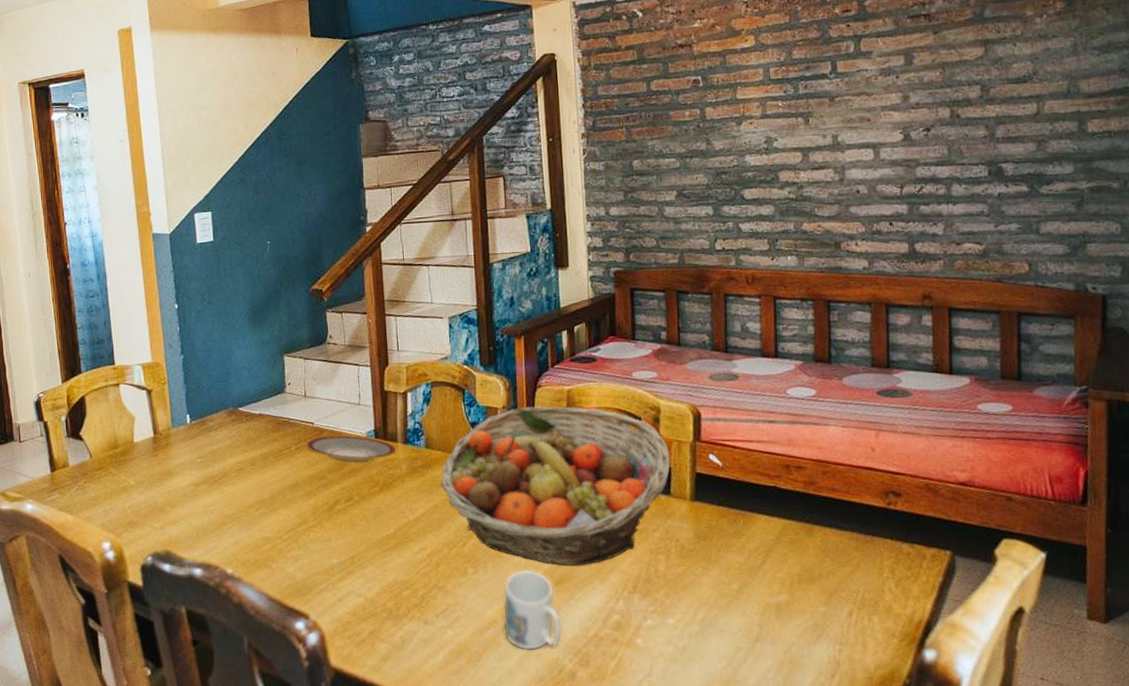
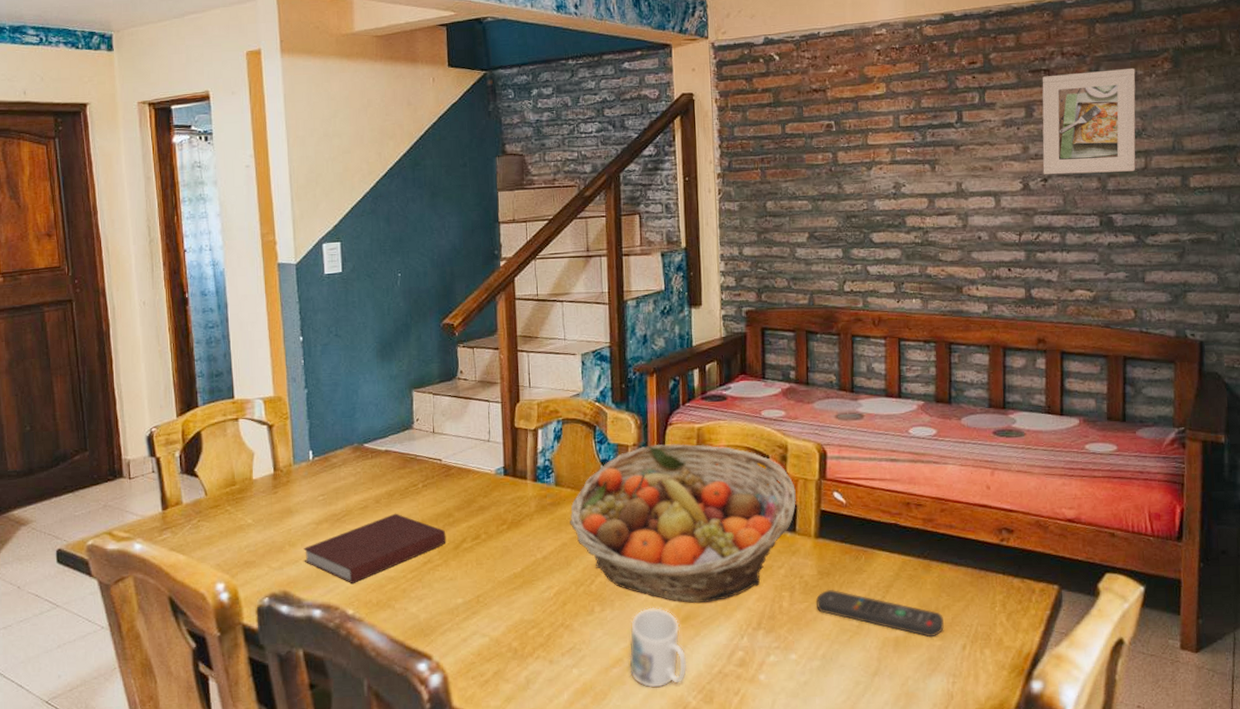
notebook: none [183,475,320,543] -> present [303,513,446,583]
plate: present [306,435,397,462] -> none [434,472,526,500]
remote control: none [693,553,828,604] -> present [816,589,944,638]
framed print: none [922,8,1027,125] -> present [1042,67,1136,175]

